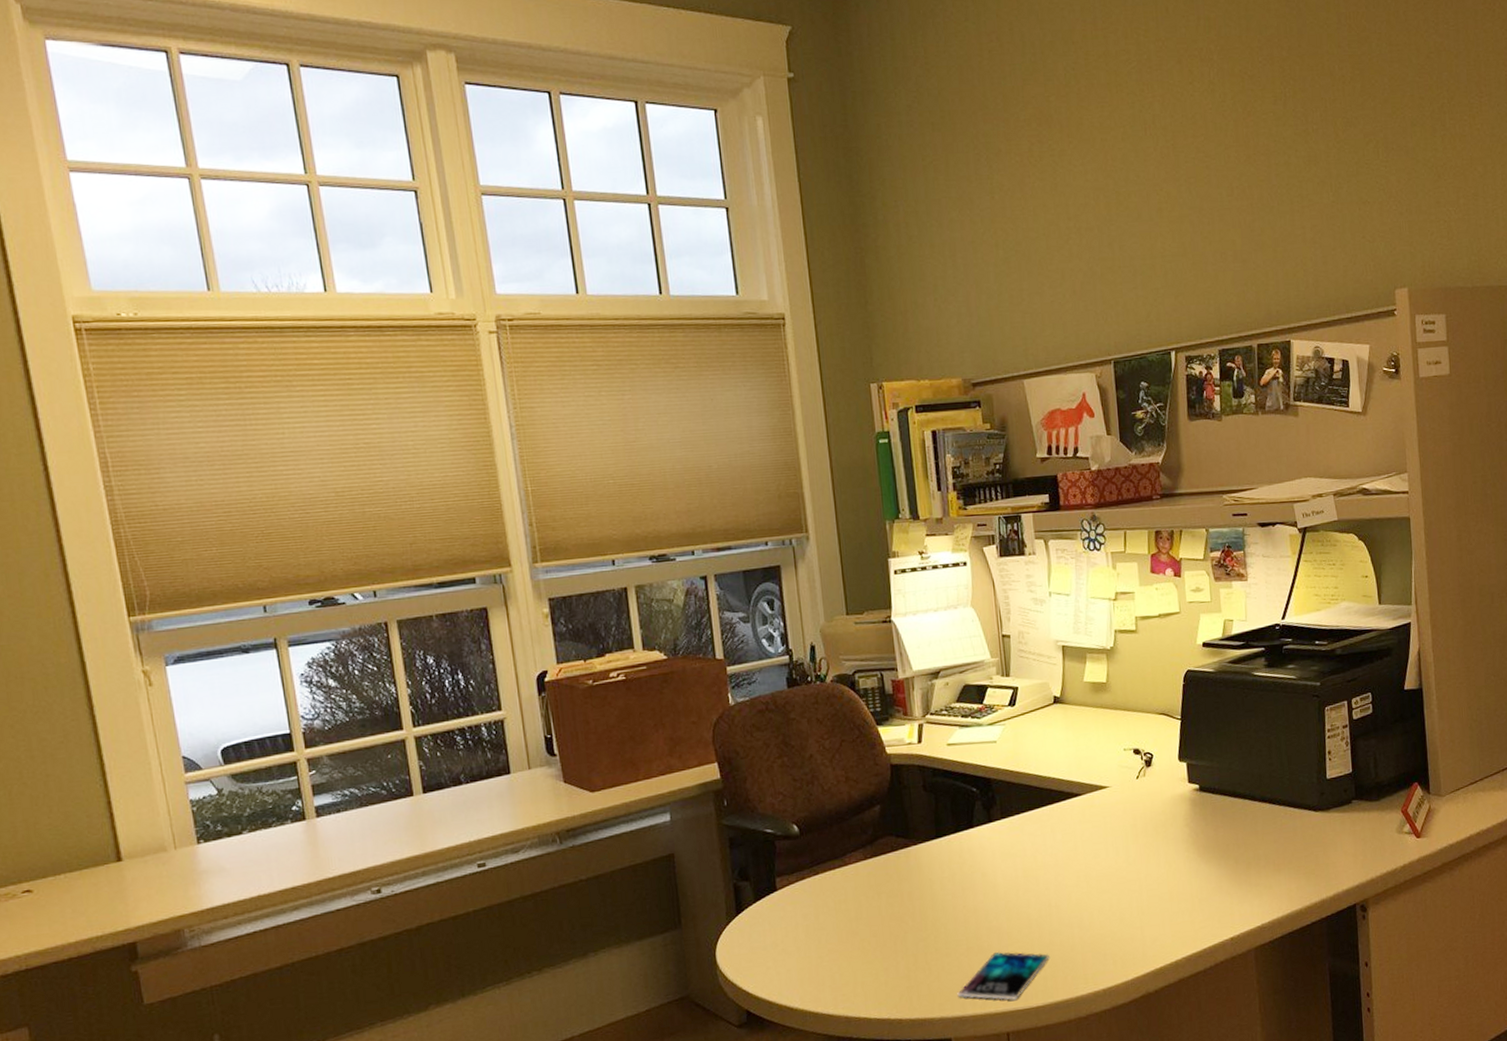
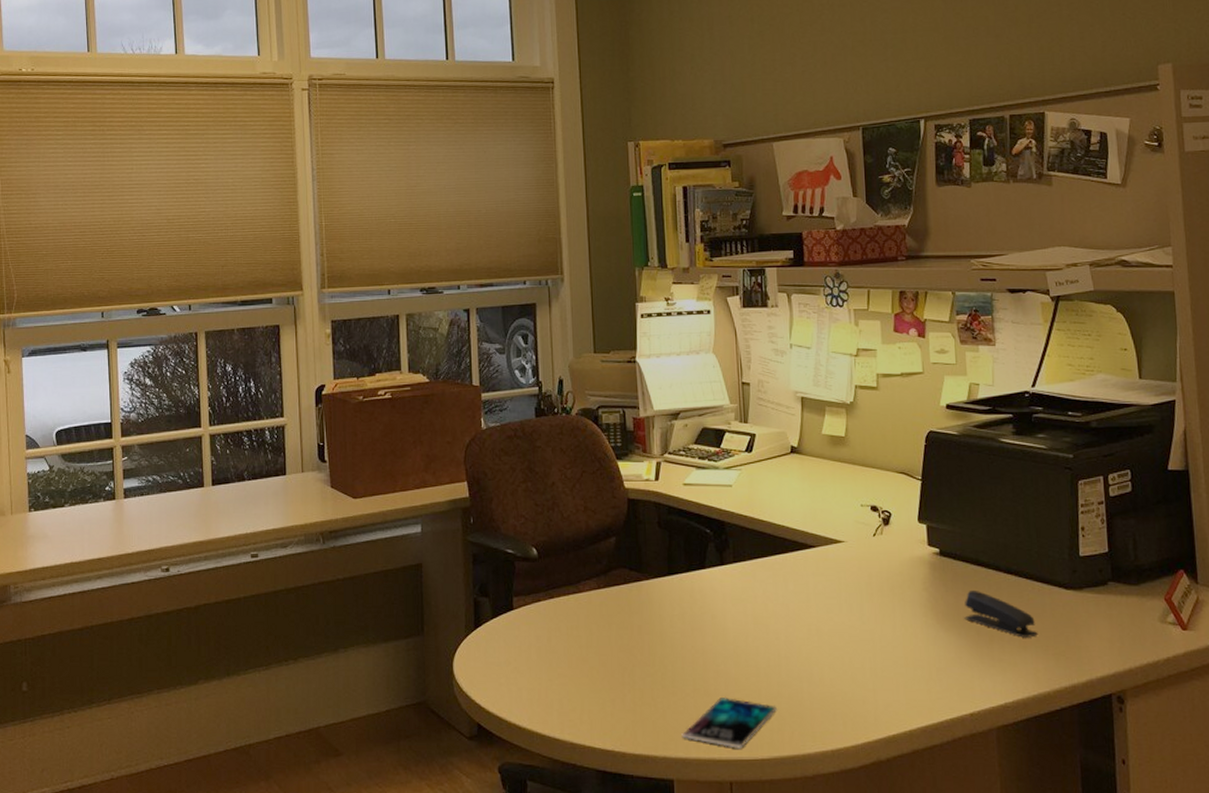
stapler: none [1223,820,1291,861] -> present [964,589,1038,638]

